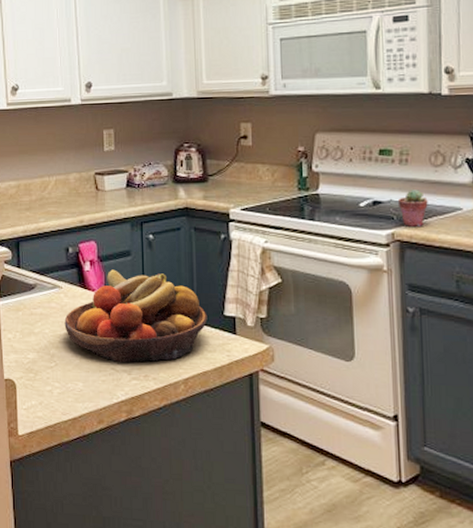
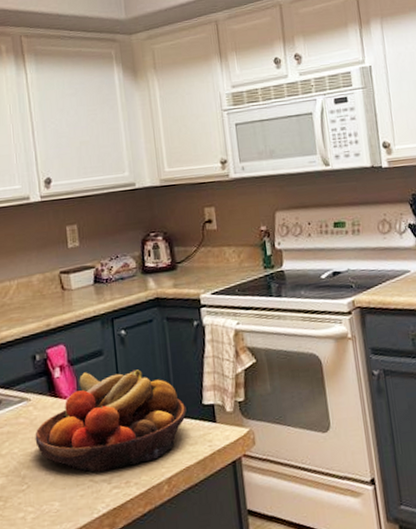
potted succulent: present [397,190,428,226] -> none [354,257,381,293]

